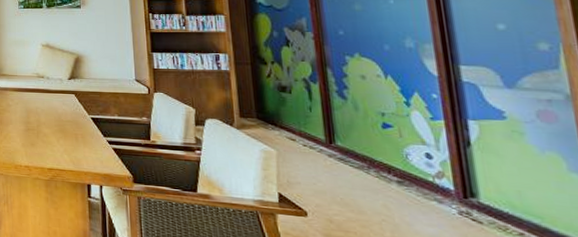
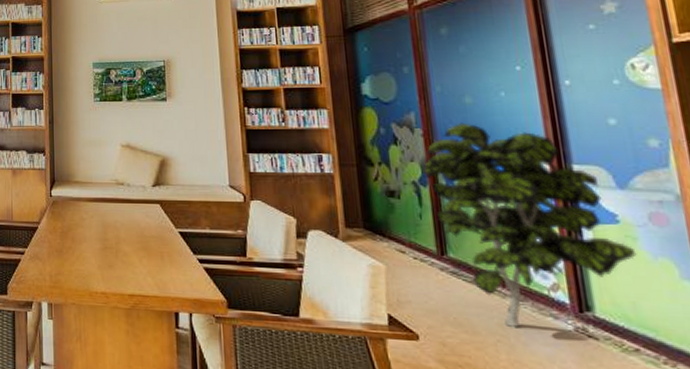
indoor plant: none [314,27,523,210] -> present [424,122,637,329]

